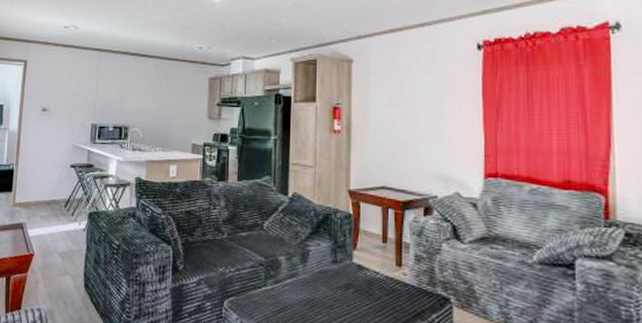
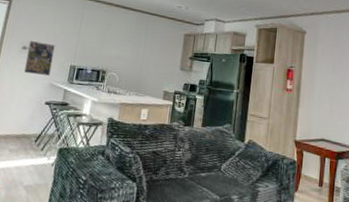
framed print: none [46,102,74,138] -> present [24,41,55,77]

